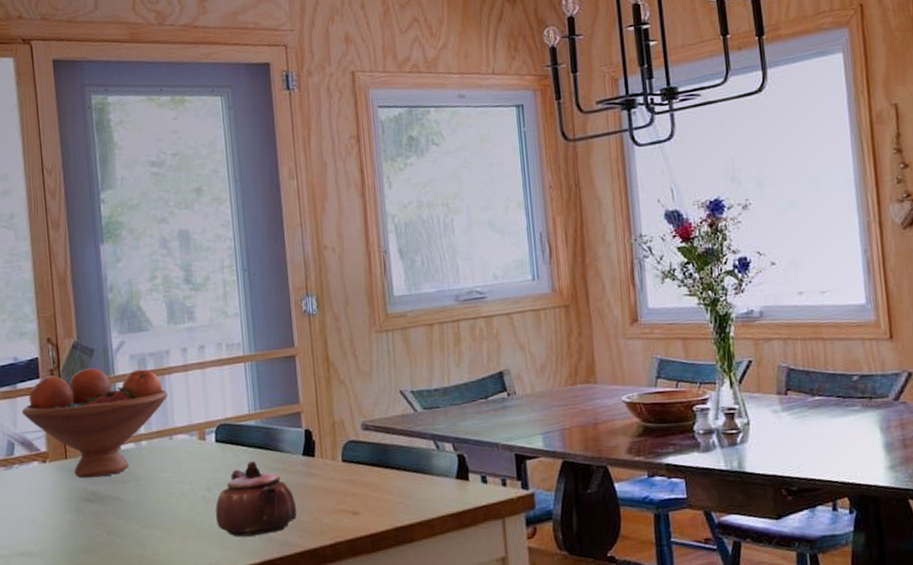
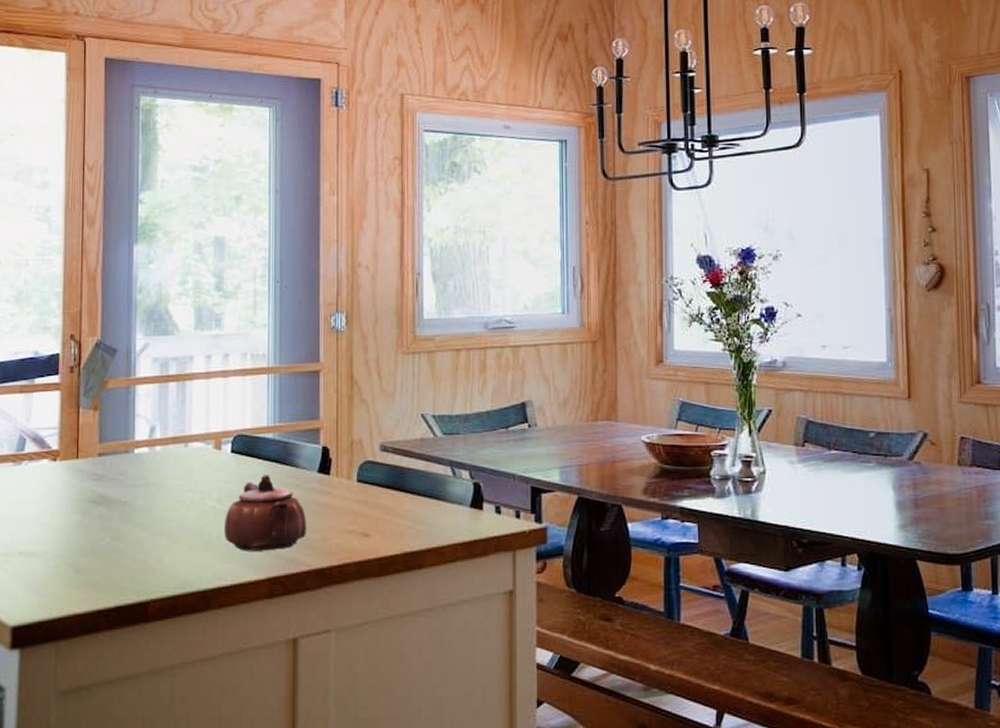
fruit bowl: present [21,368,168,478] -> none [36,368,188,480]

